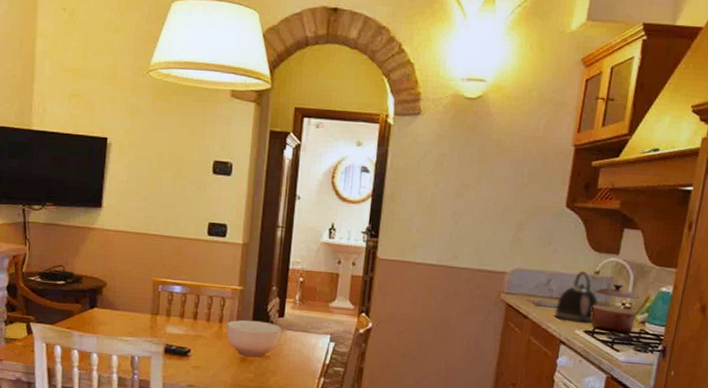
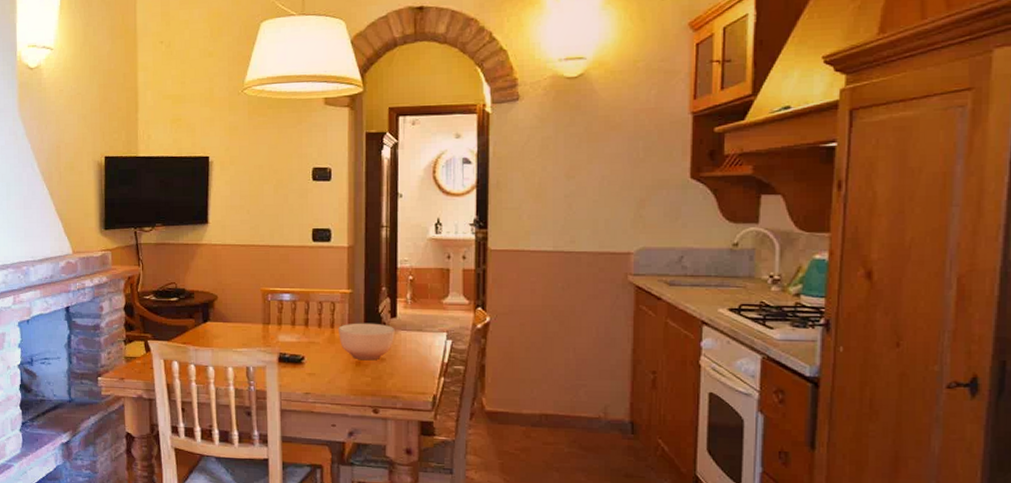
kettle: present [554,271,598,324] -> none [692,244,741,302]
saucepan: present [590,284,640,335] -> none [735,255,790,310]

